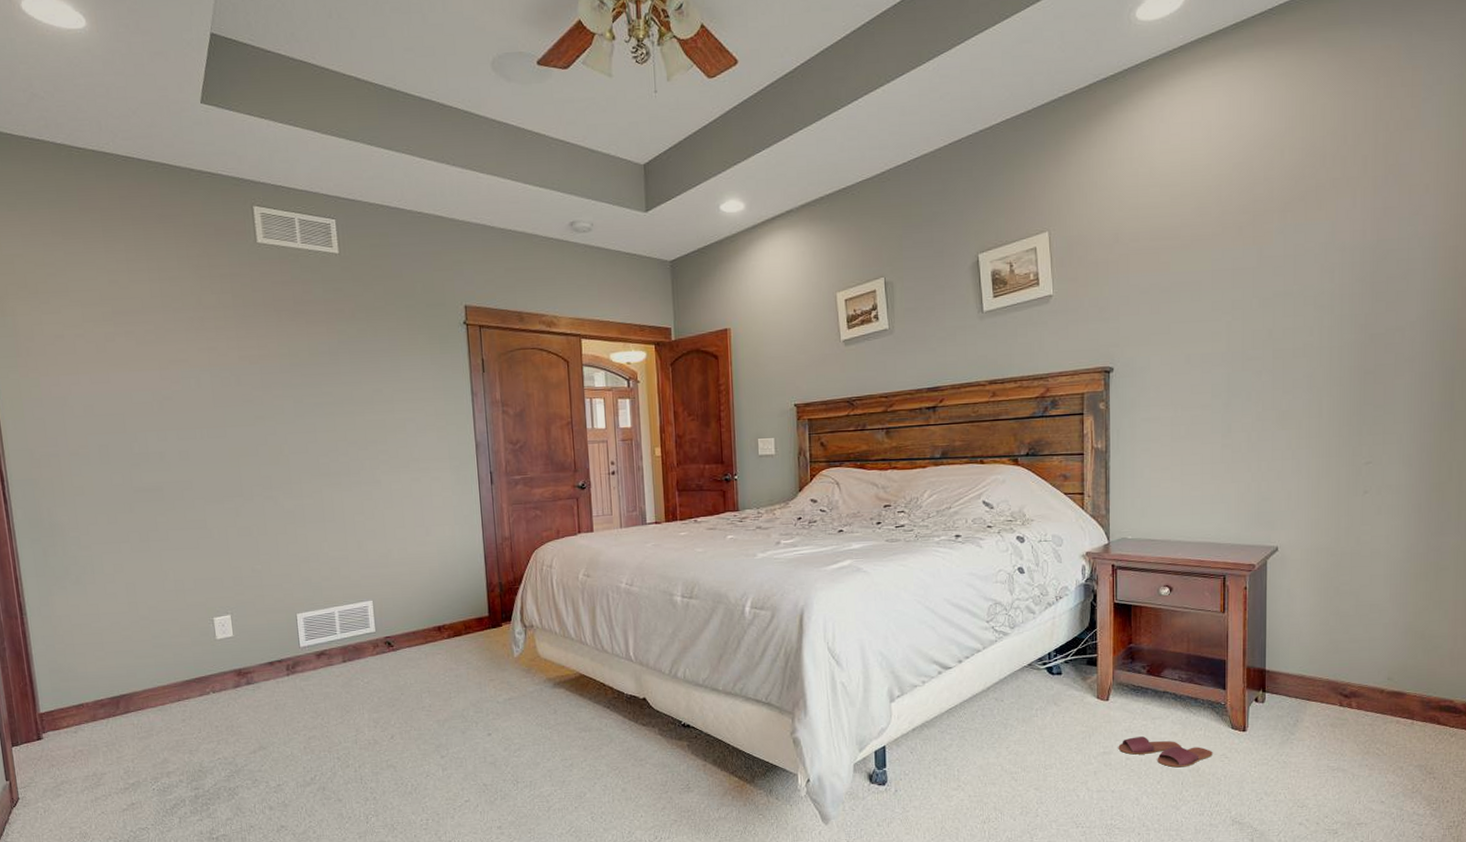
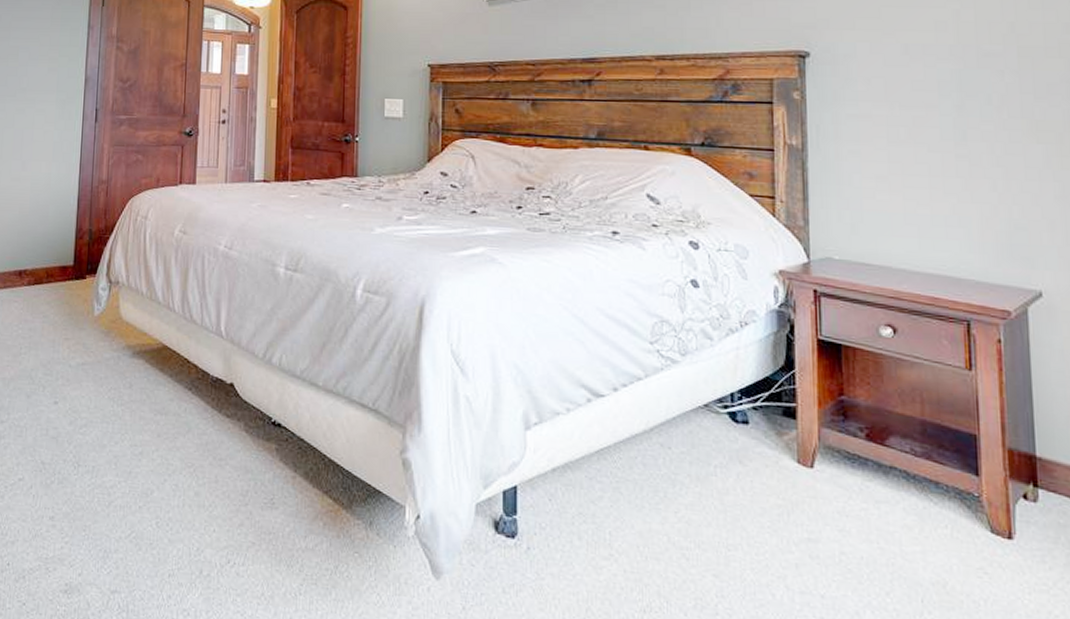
slippers: present [1118,736,1213,768] -> none [828,523,966,578]

